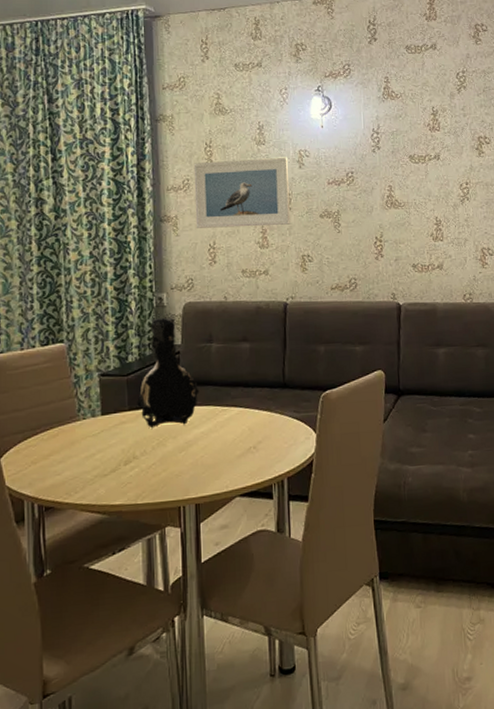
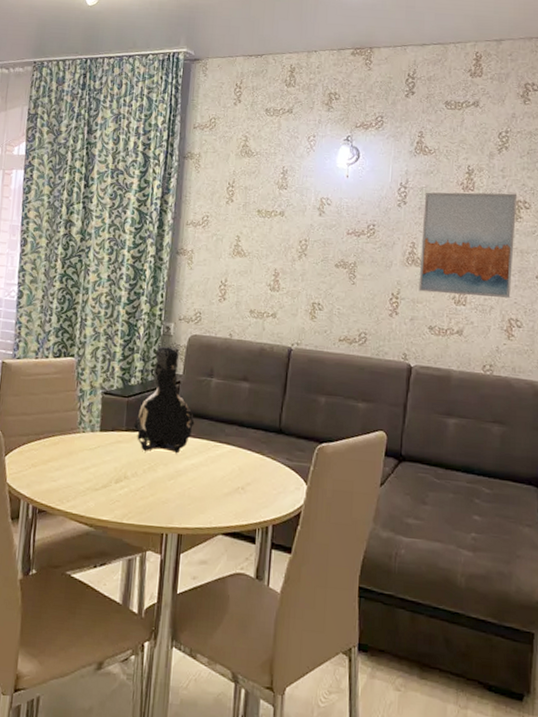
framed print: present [193,157,290,228] -> none [210,201,309,271]
wall art: none [396,130,481,232] -> present [418,192,518,298]

